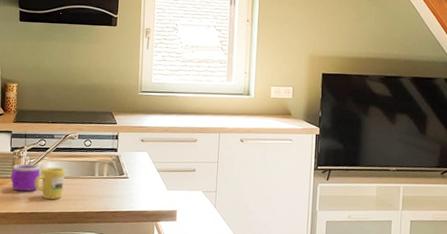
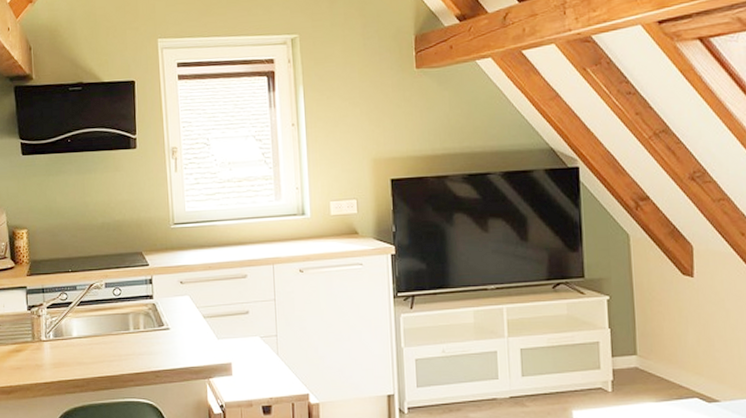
mug: present [11,164,40,192] -> none [31,324,64,357]
mug: present [35,167,65,200] -> none [59,324,94,363]

